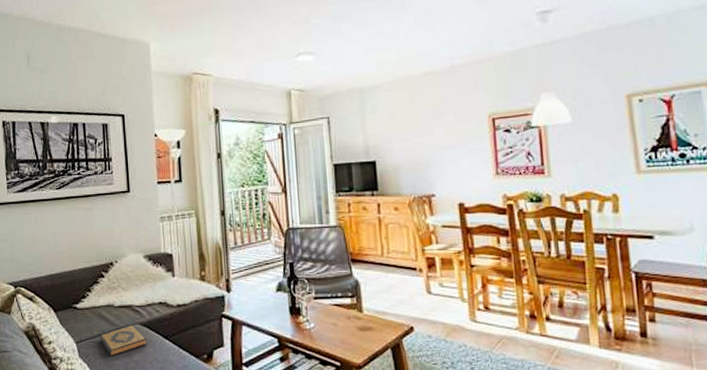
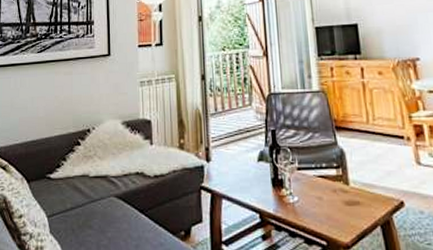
hardback book: present [99,325,147,356] -> none [72,198,121,232]

